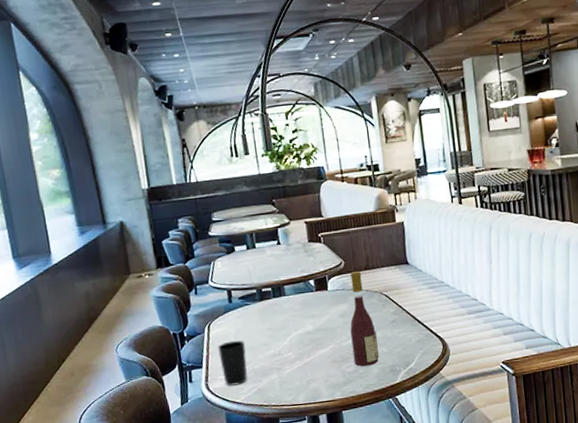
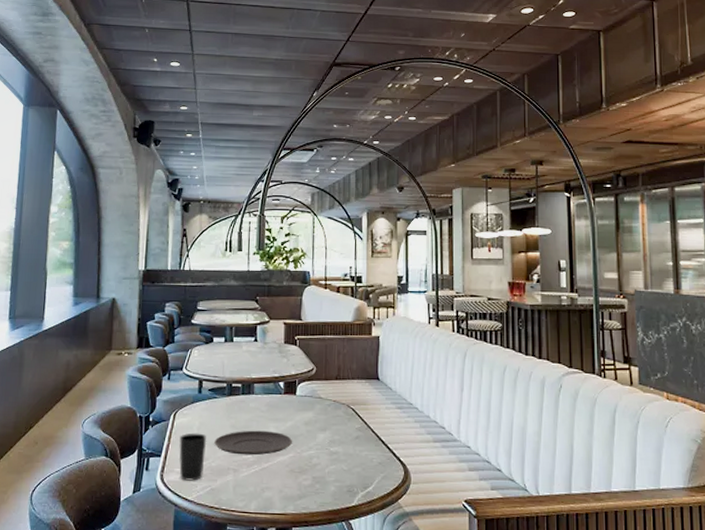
plate: none [253,327,331,355] -> present [214,430,293,456]
wine bottle: present [350,270,380,367] -> none [311,379,339,482]

